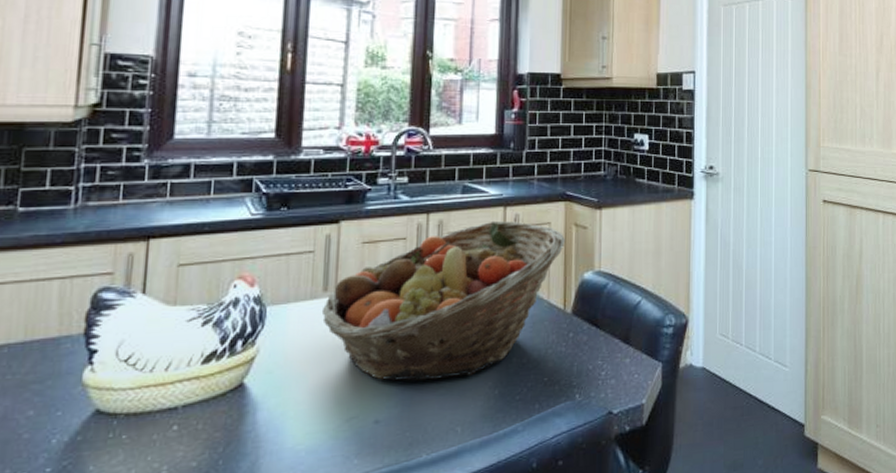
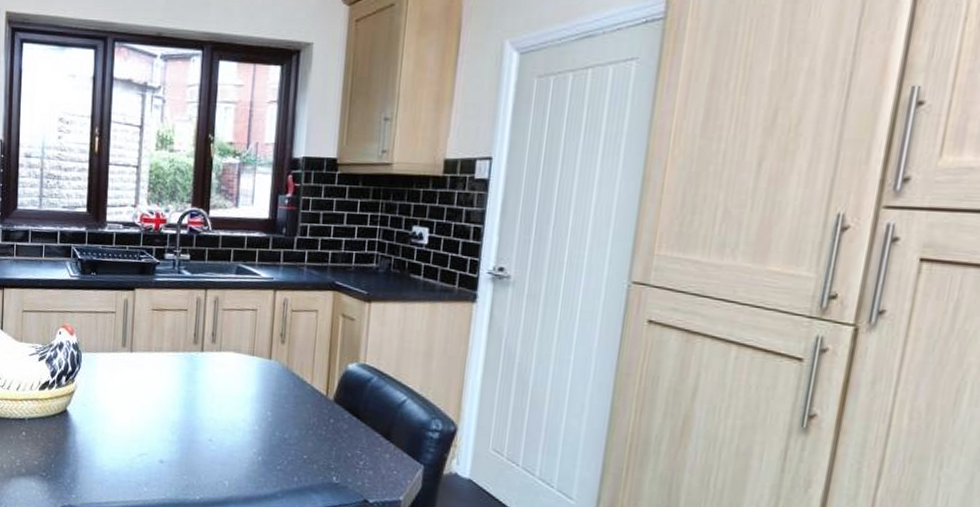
fruit basket: present [321,220,566,381] -> none [121,302,333,440]

